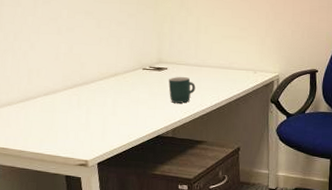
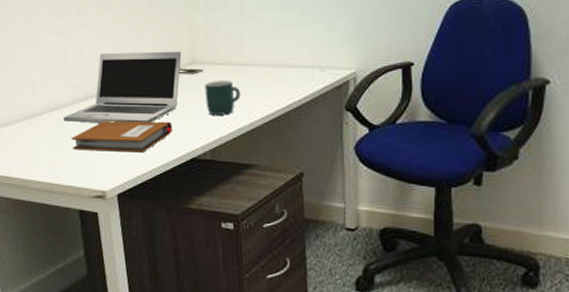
laptop: none [55,51,152,107] -> present [64,51,182,123]
notebook: none [60,104,144,131] -> present [71,120,174,153]

